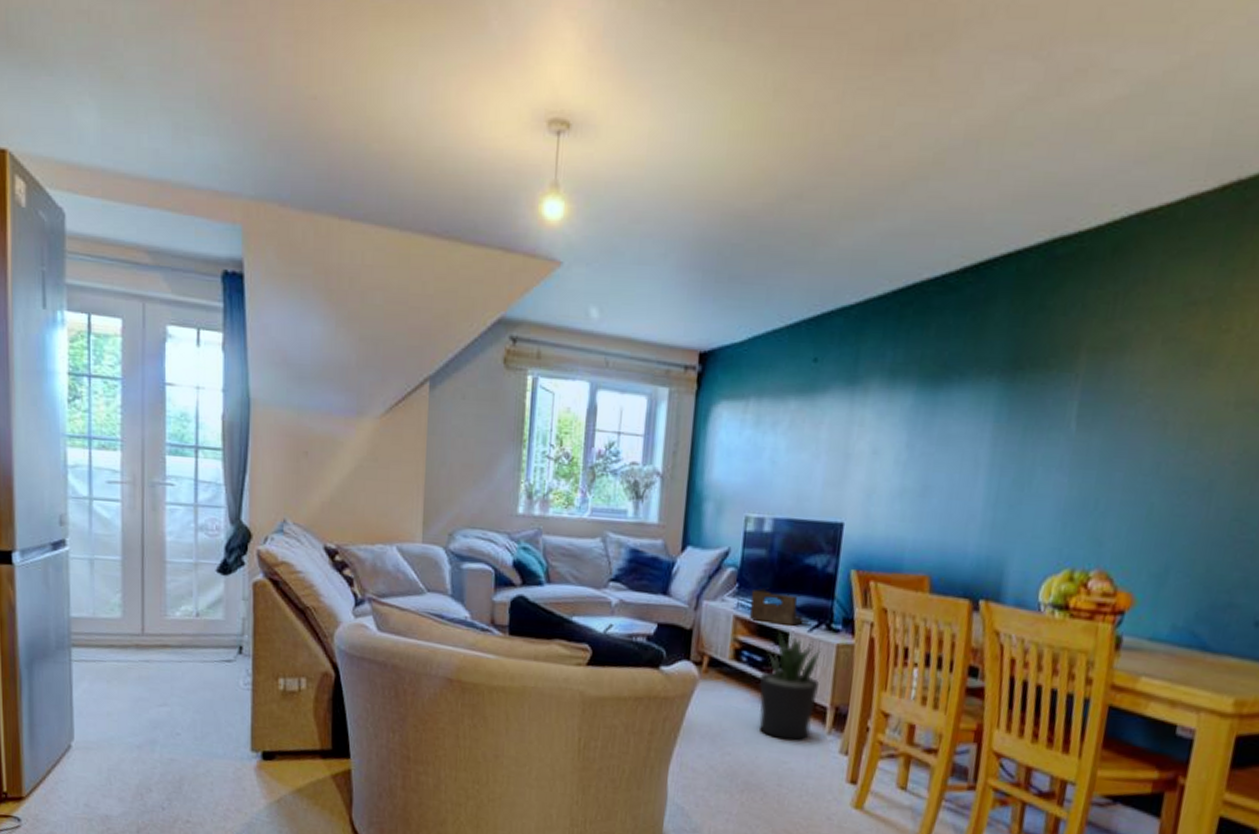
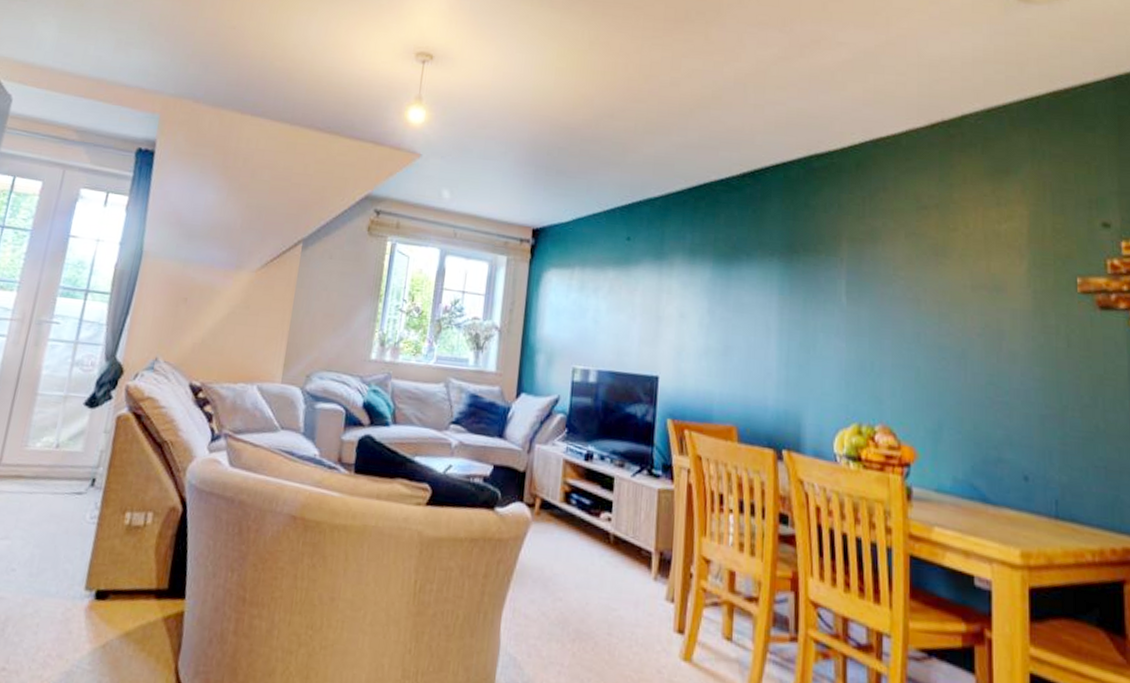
storage basket: present [748,588,810,626] -> none [577,433,633,471]
planter: present [758,629,823,741] -> none [587,473,645,587]

